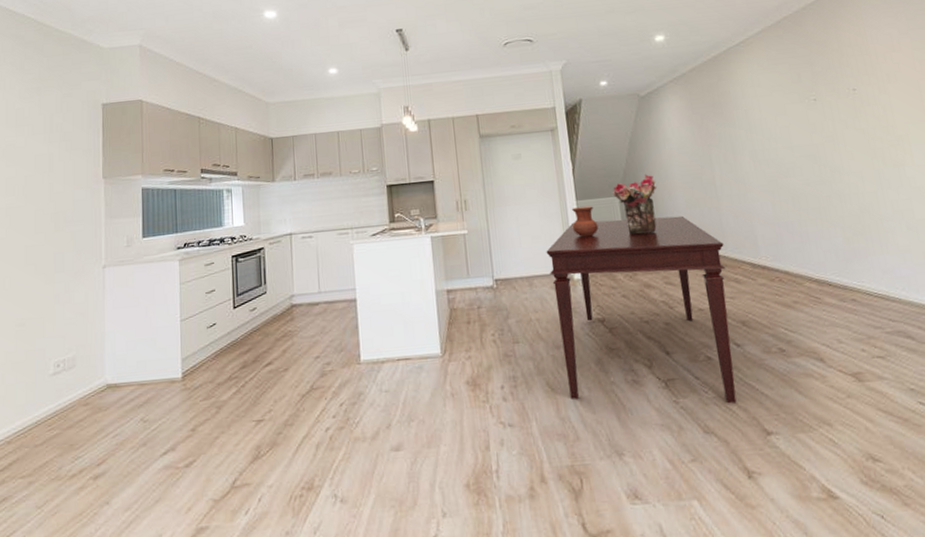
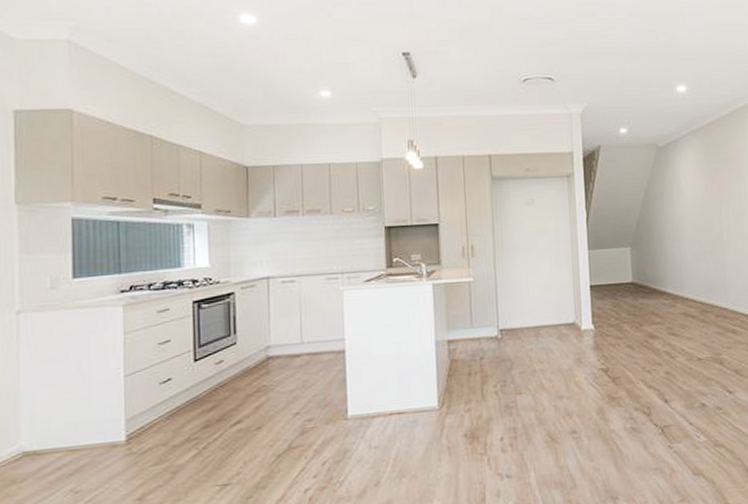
dining table: present [546,215,737,404] -> none [554,268,726,449]
ceramic pot: present [571,206,599,237] -> none [582,256,609,288]
bouquet: present [612,174,657,235] -> none [624,226,668,286]

